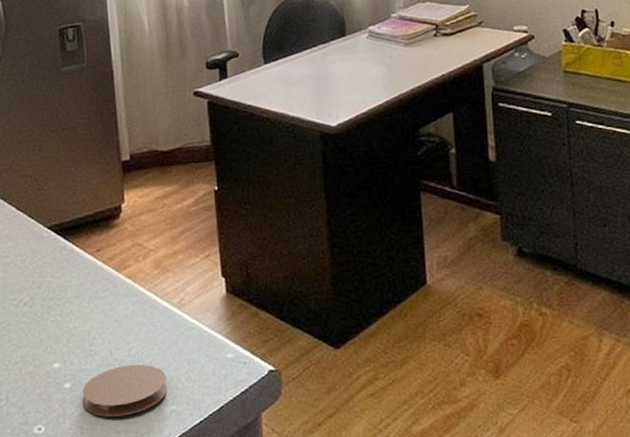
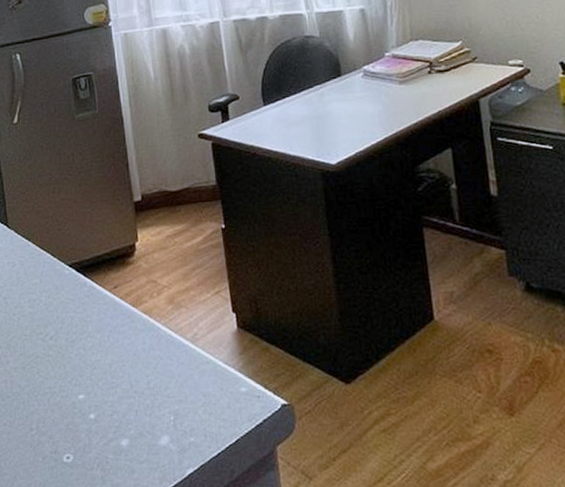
coaster: present [82,364,167,417] -> none [106,396,186,447]

